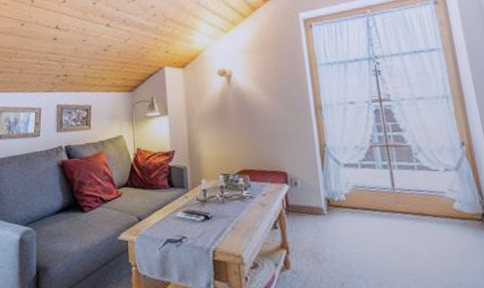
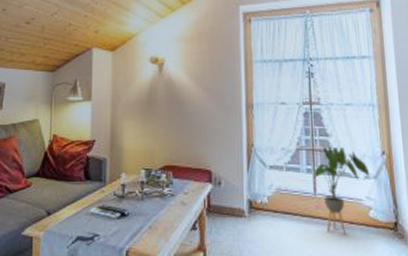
house plant: none [390,141,450,228] -> present [314,146,369,235]

